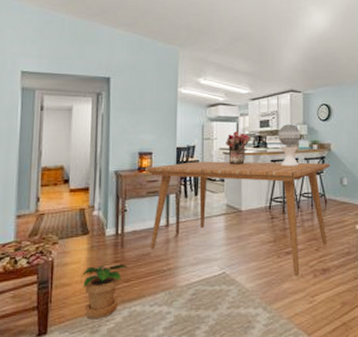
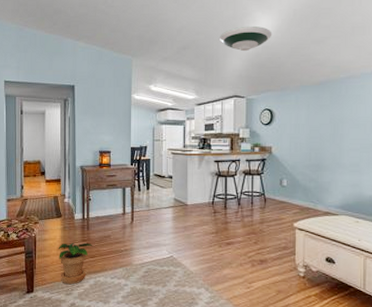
dining table: present [144,161,331,277] -> none [104,160,271,265]
bouquet: present [226,130,251,165] -> none [174,133,197,164]
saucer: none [273,19,327,45] -> present [219,25,272,52]
decorative sphere: present [278,123,301,166] -> none [221,127,244,167]

